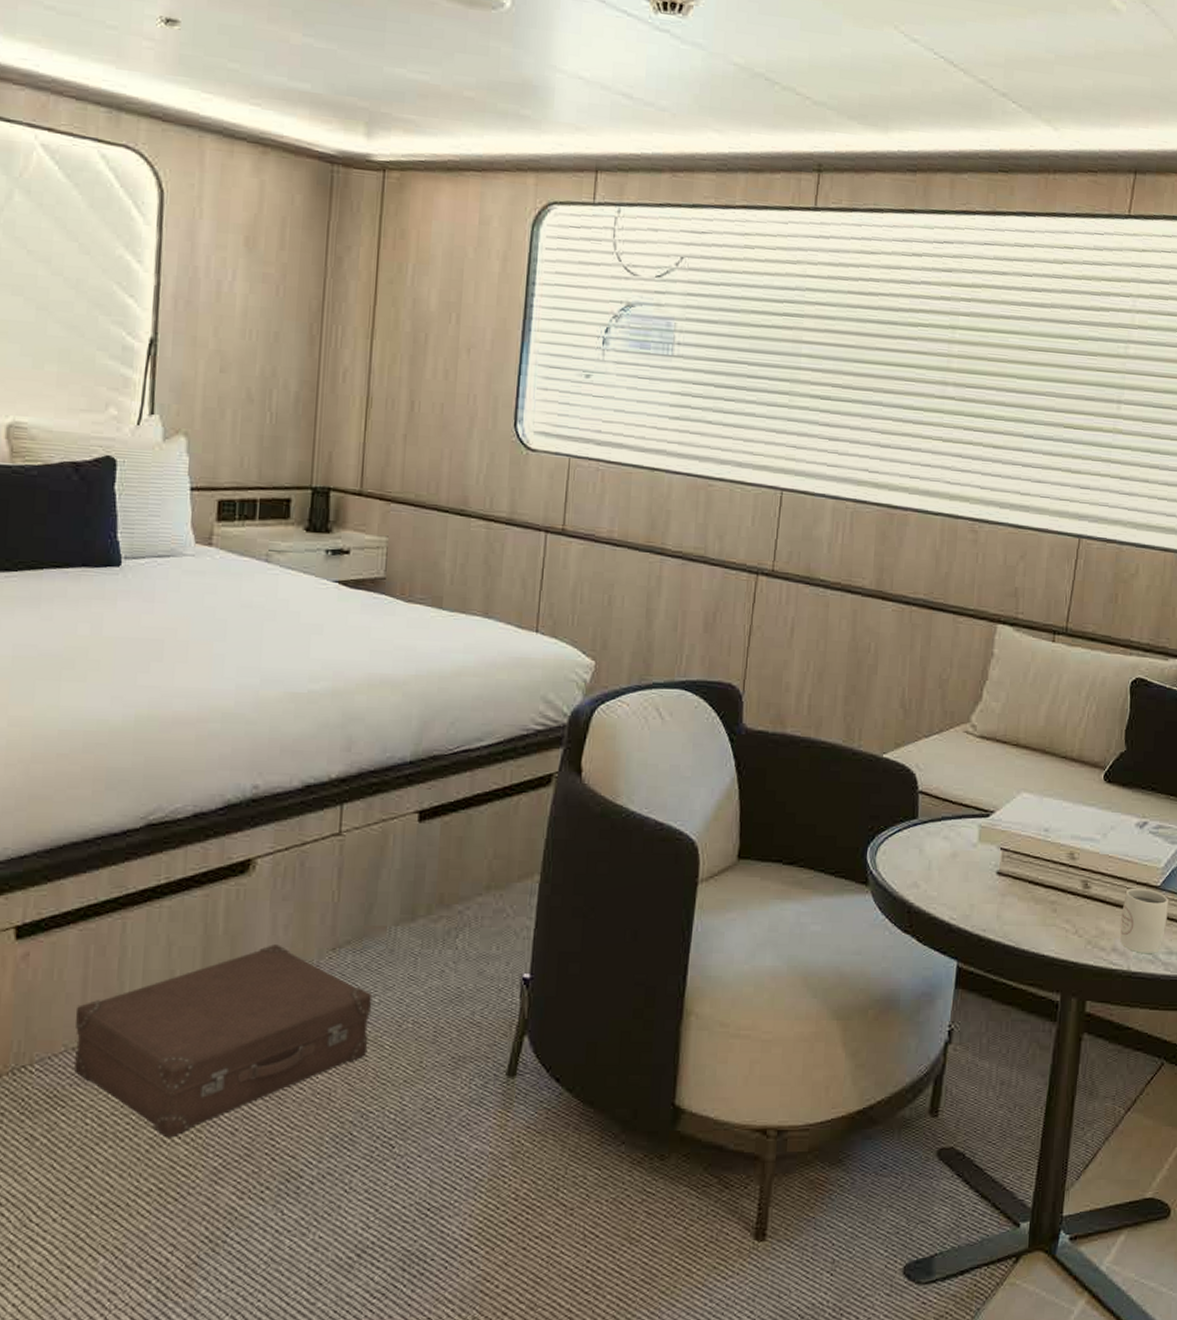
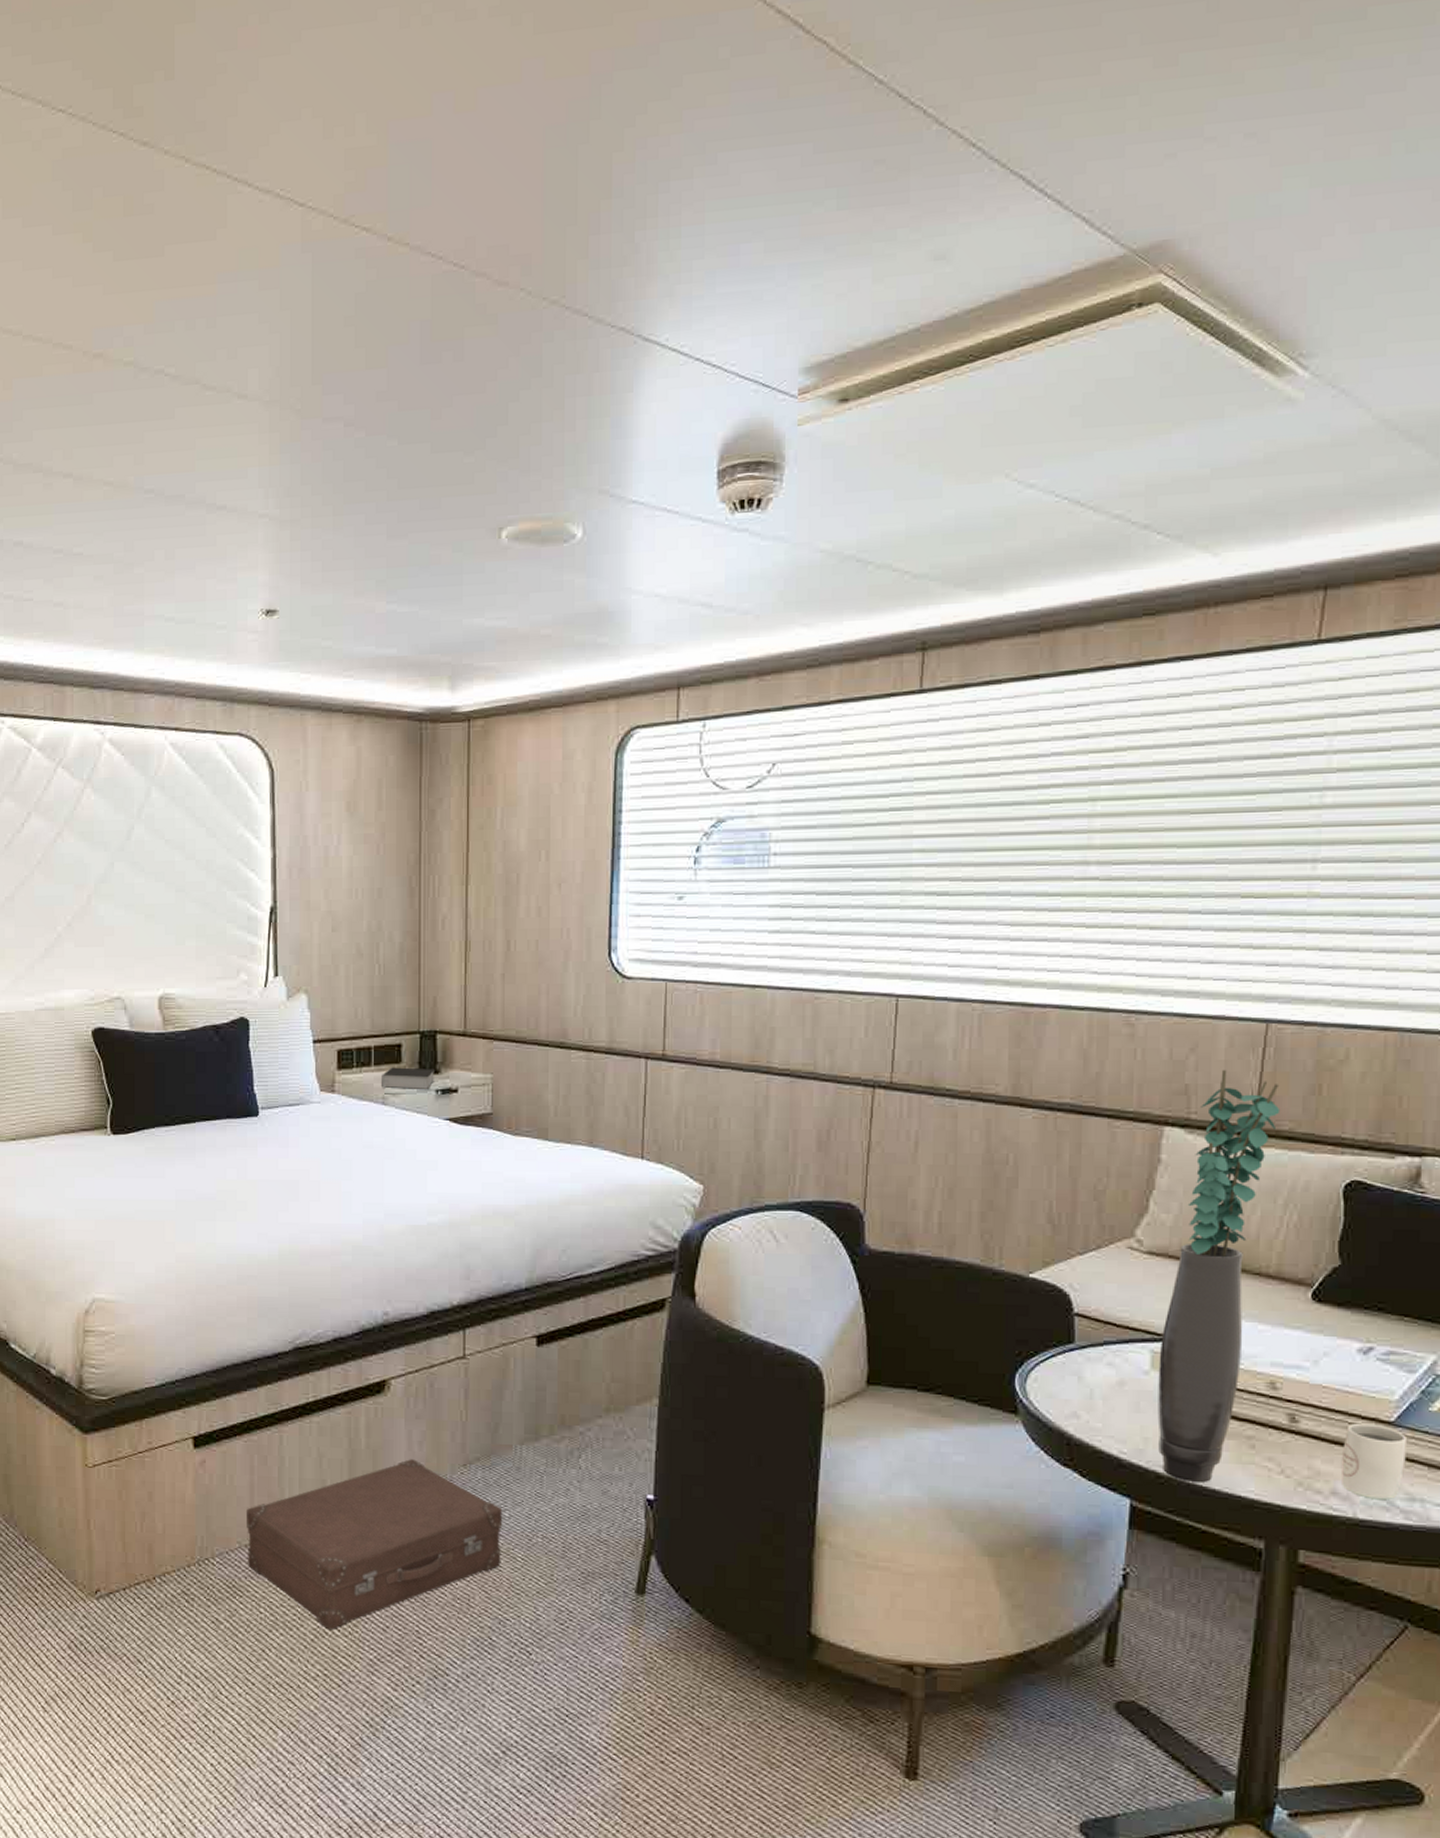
book: none [266,523,326,549] -> present [382,1067,434,1089]
vase: none [981,577,1087,943] -> present [1157,1070,1281,1482]

